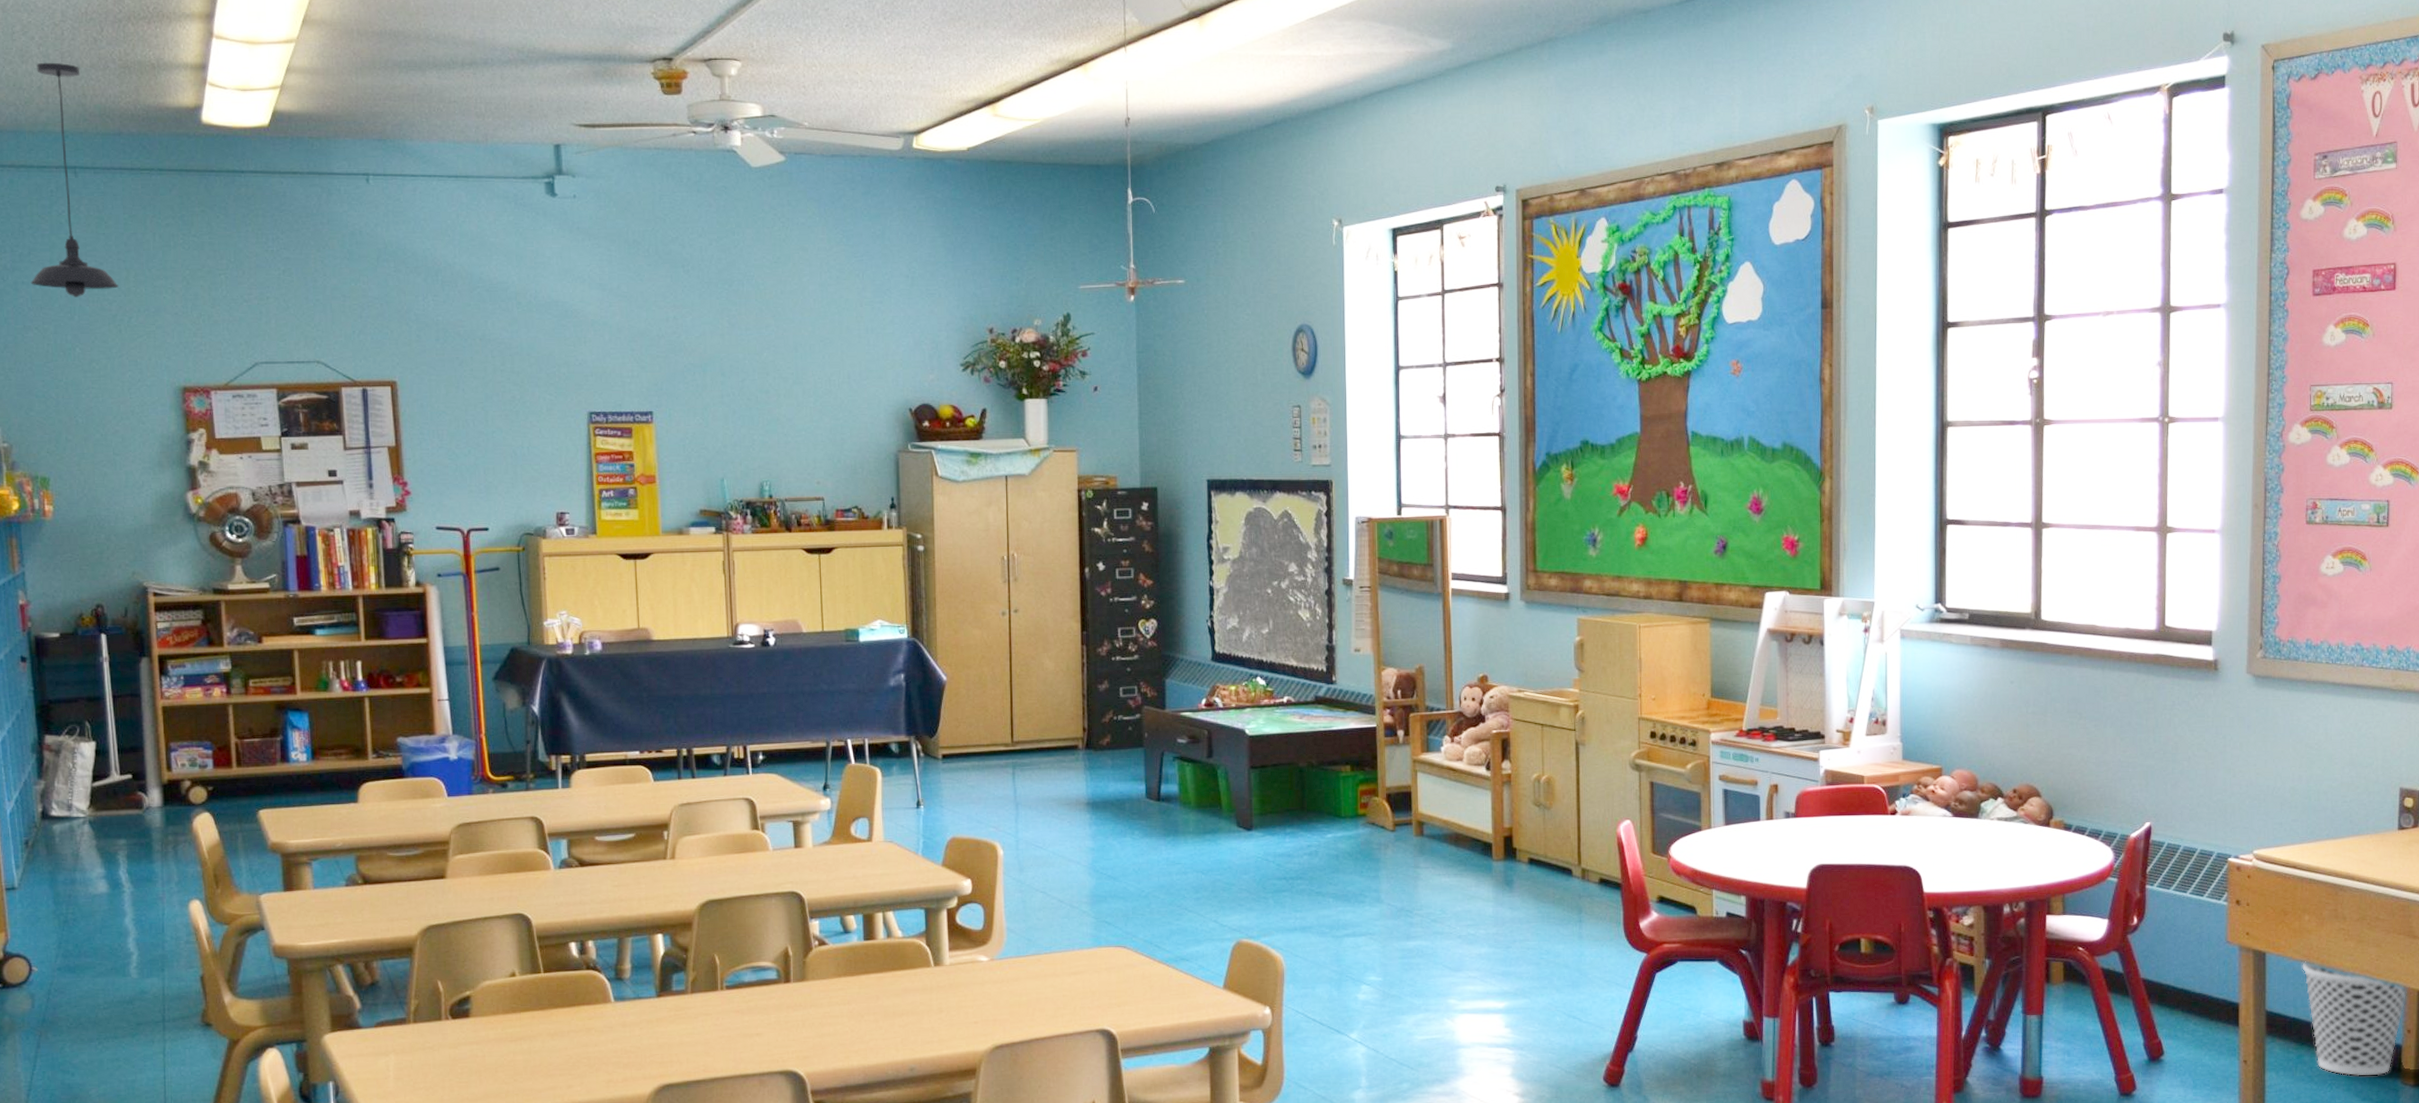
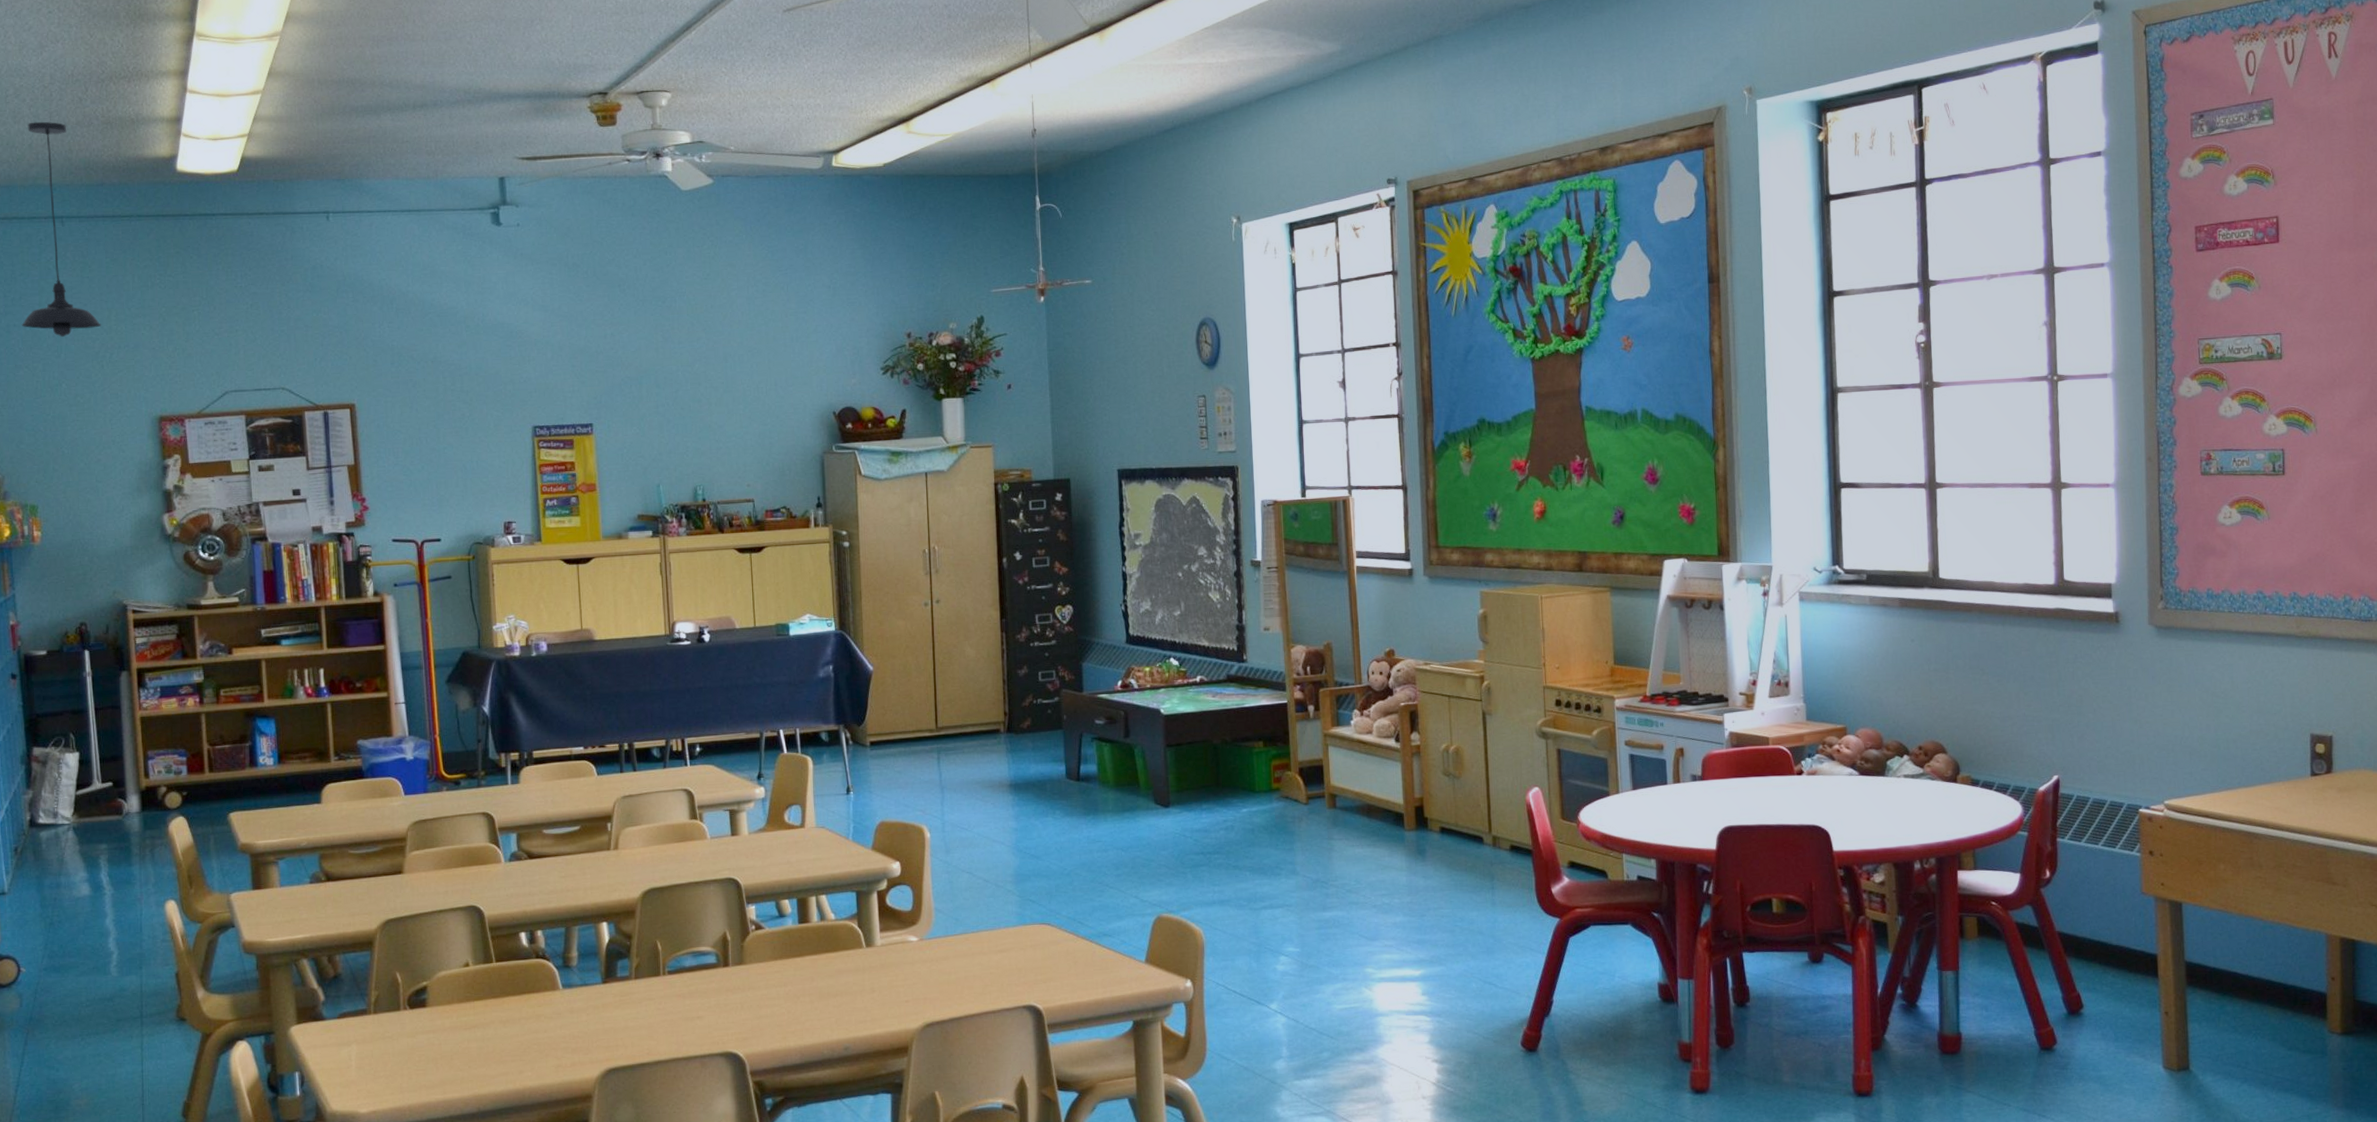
wastebasket: present [2302,961,2408,1076] -> none [2220,911,2330,1026]

